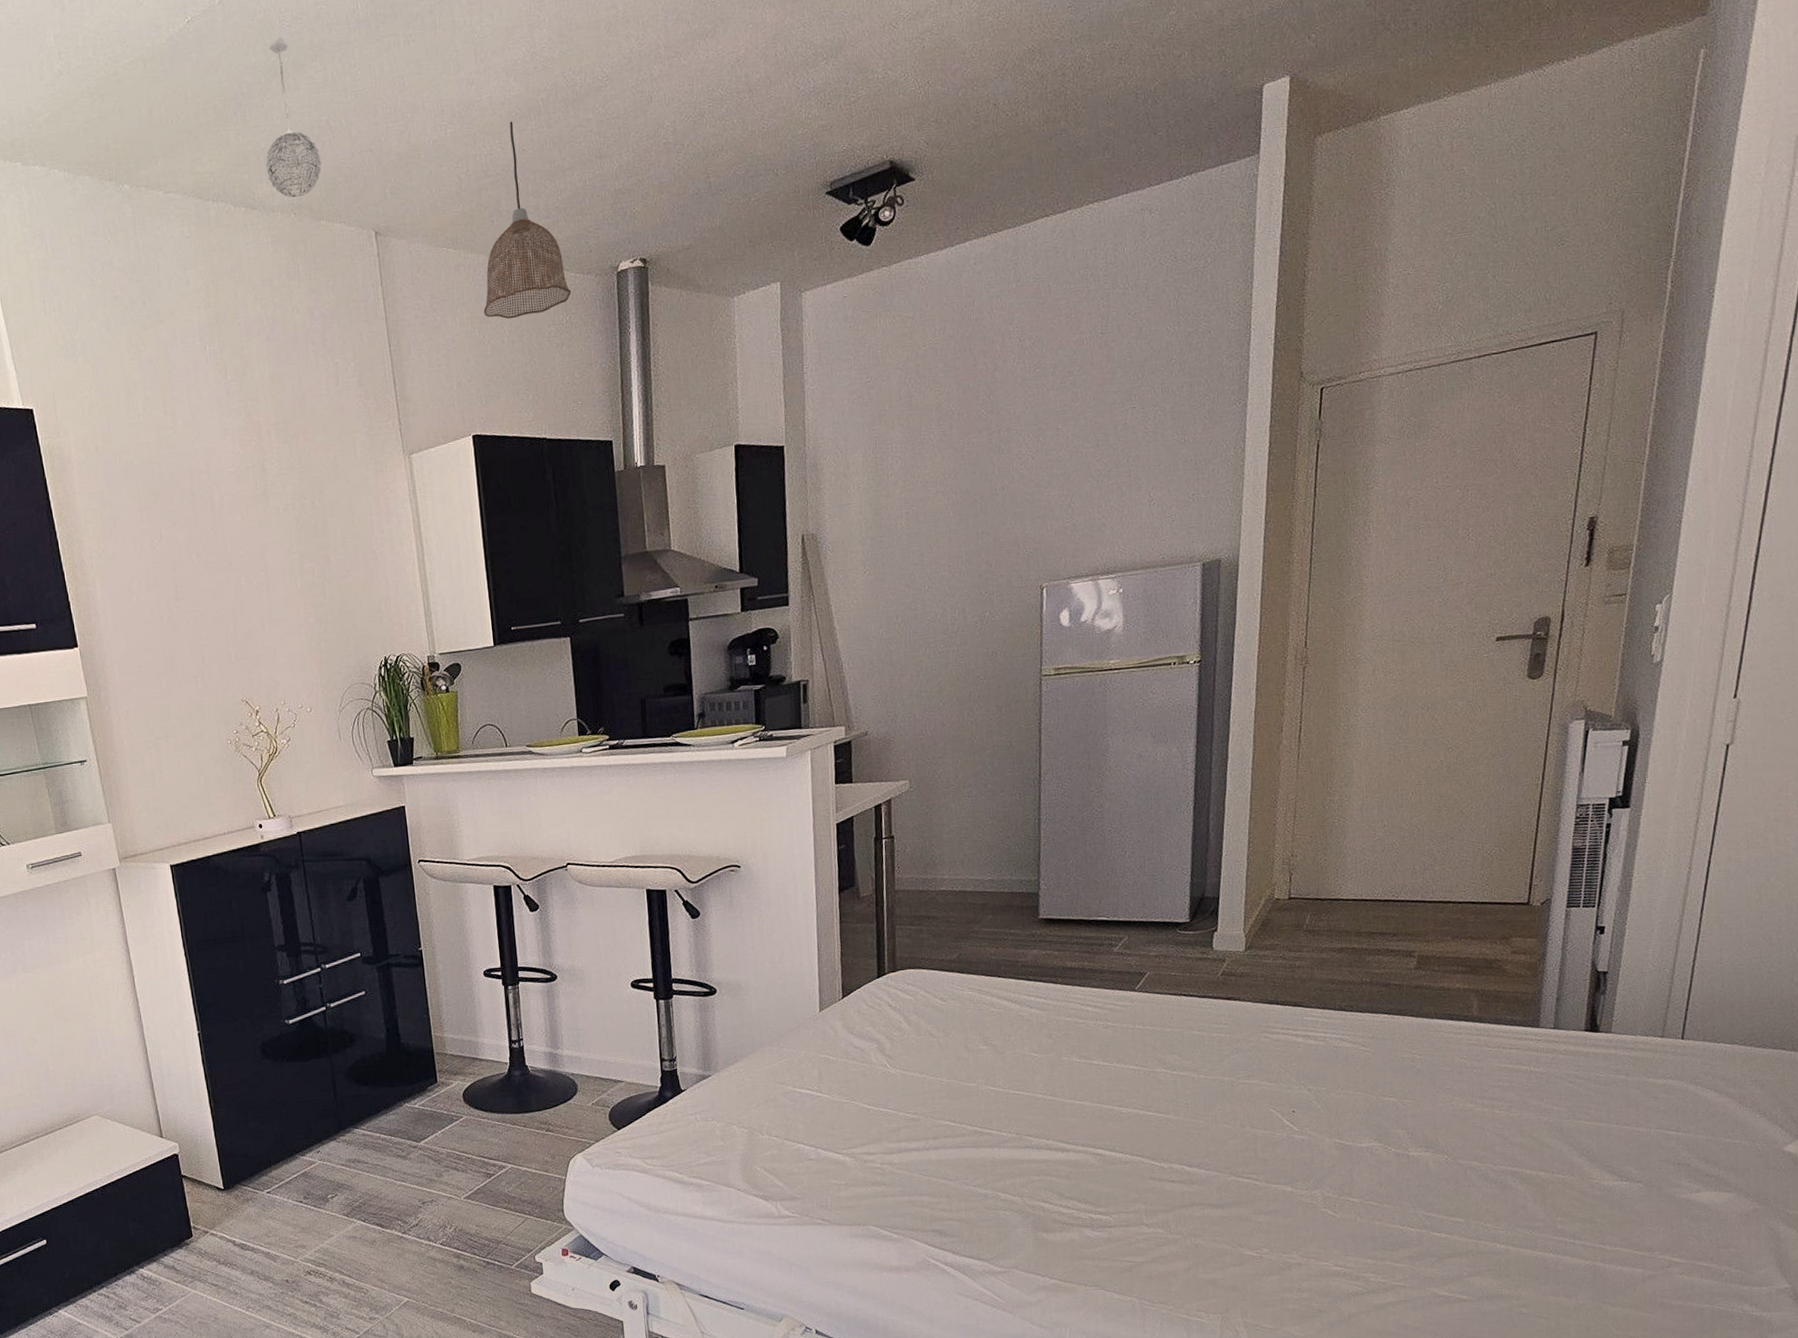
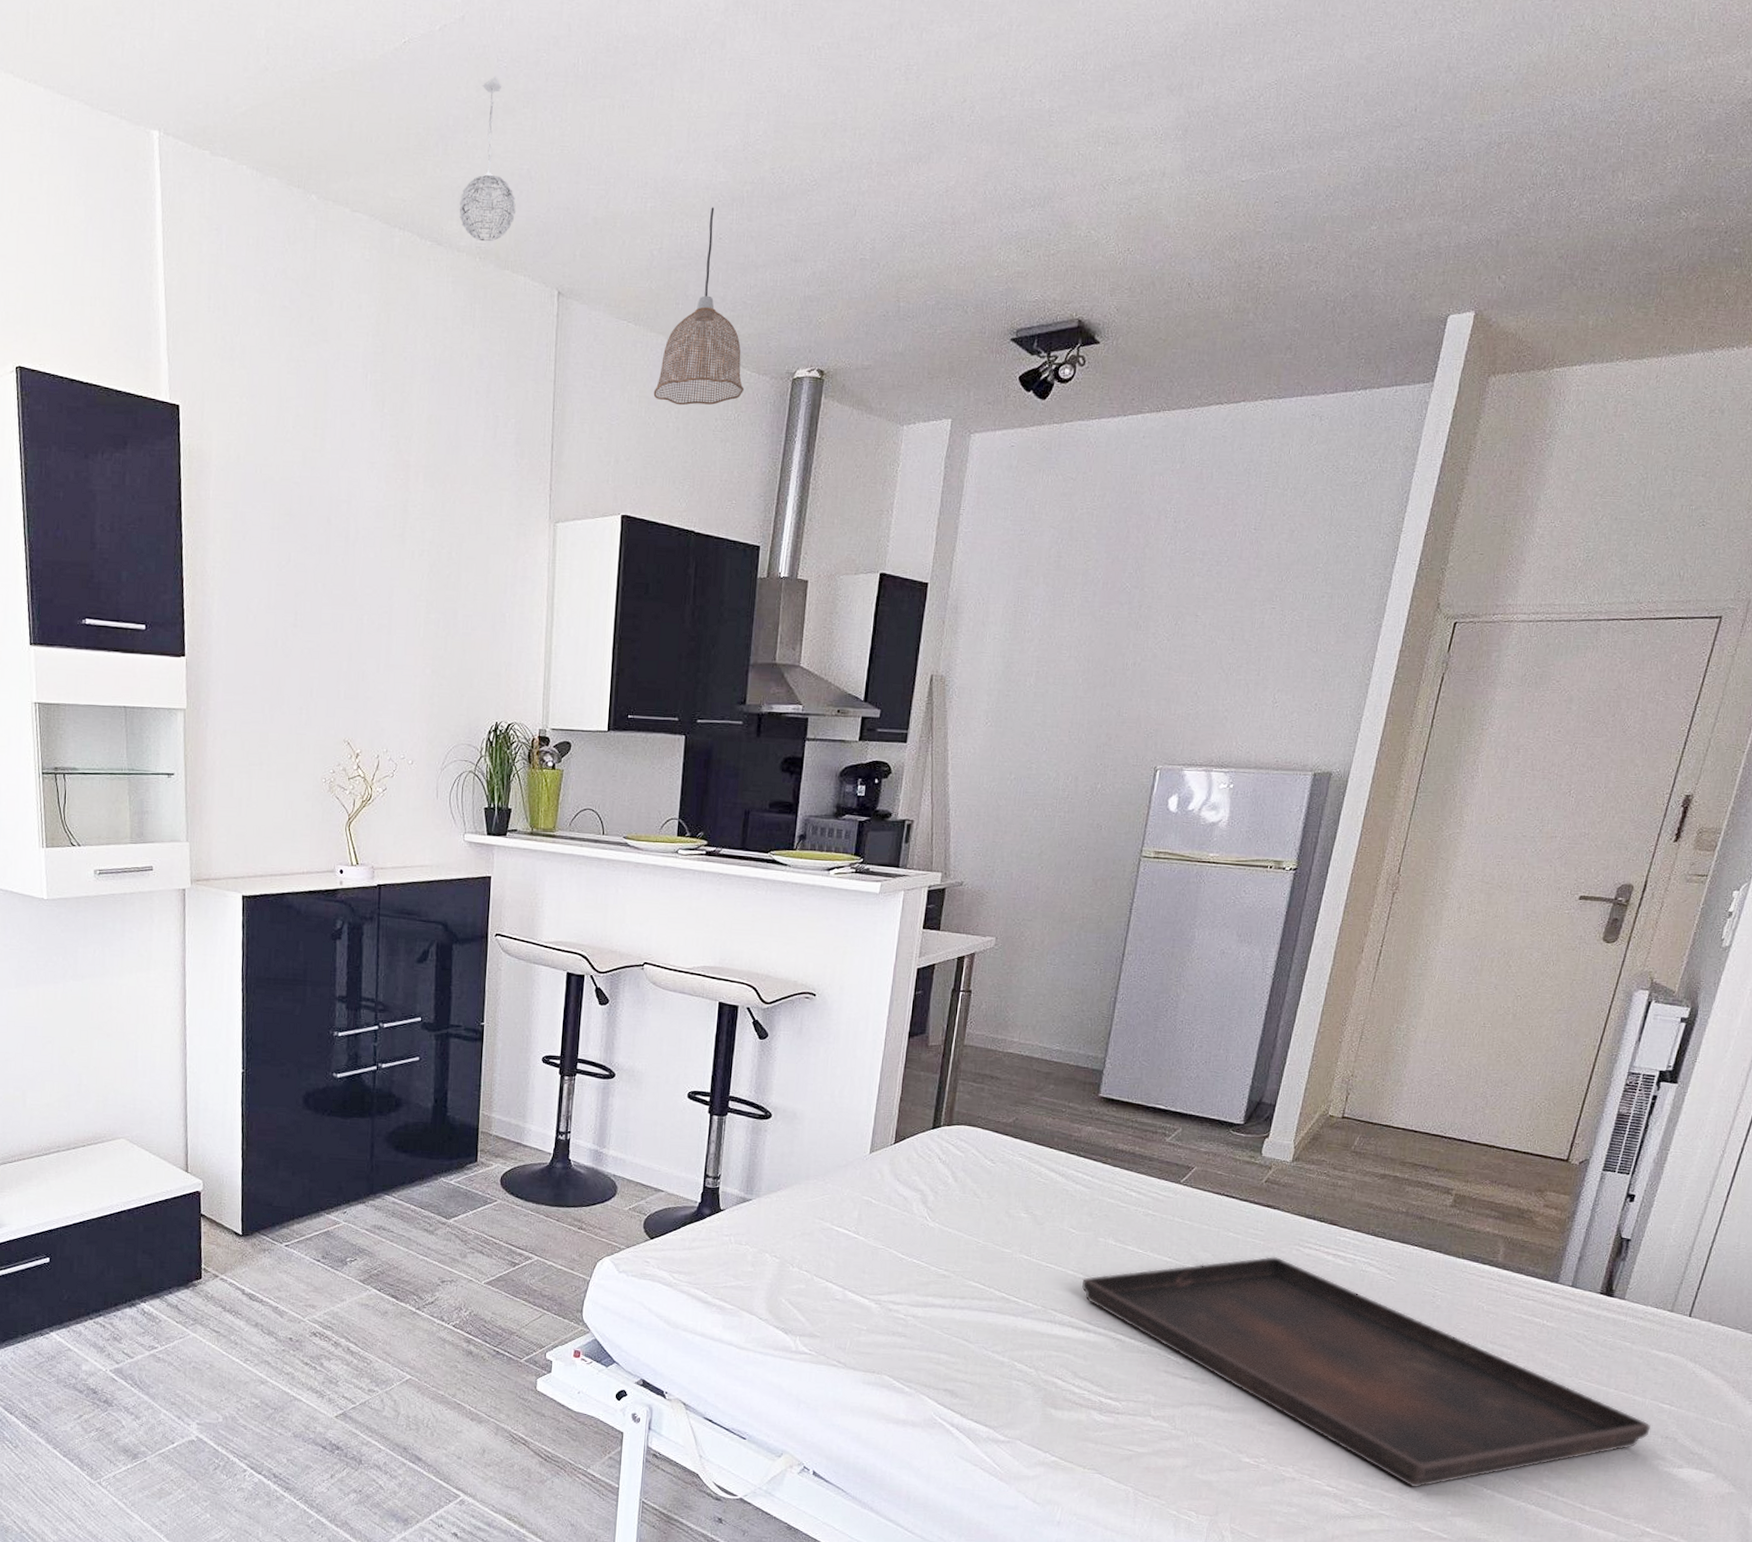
serving tray: none [1052,1047,1661,1255] -> present [1082,1256,1651,1488]

